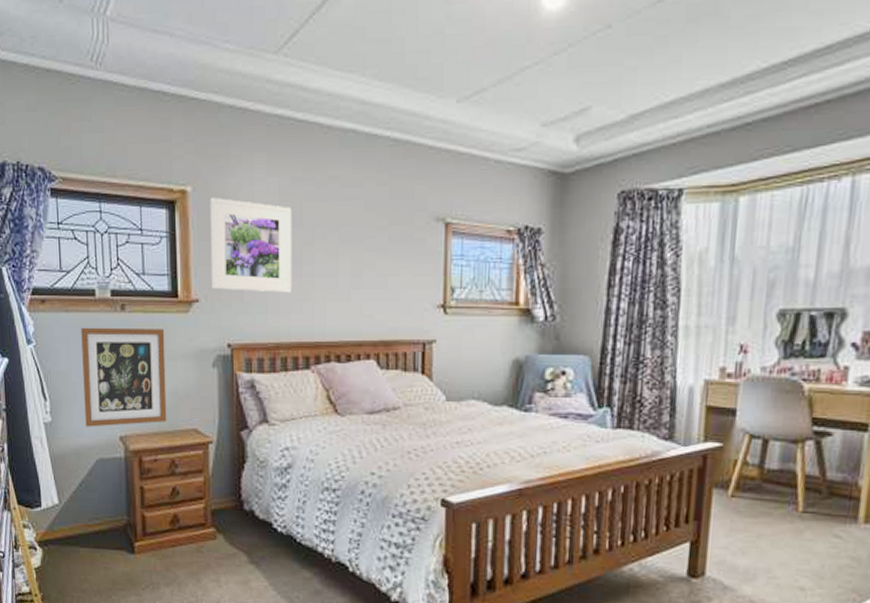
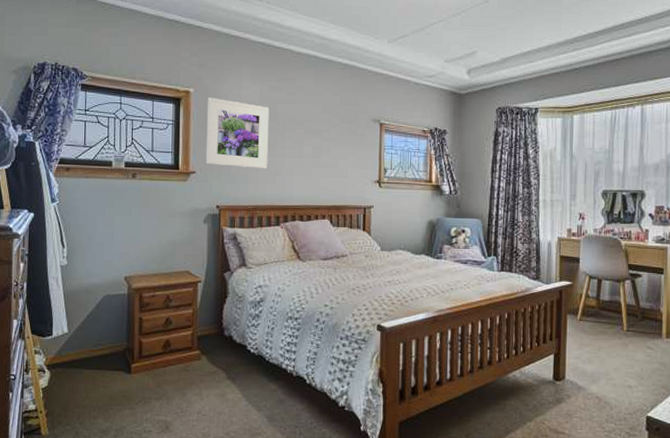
wall art: present [81,327,167,427] -> none [96,190,167,269]

